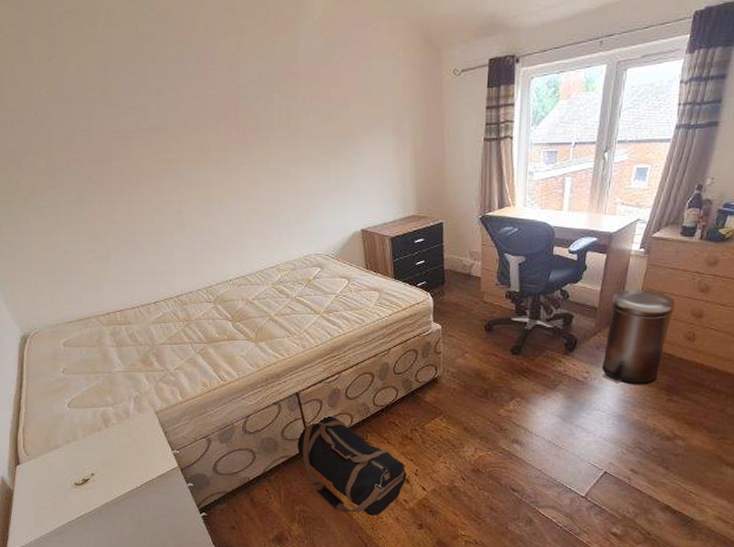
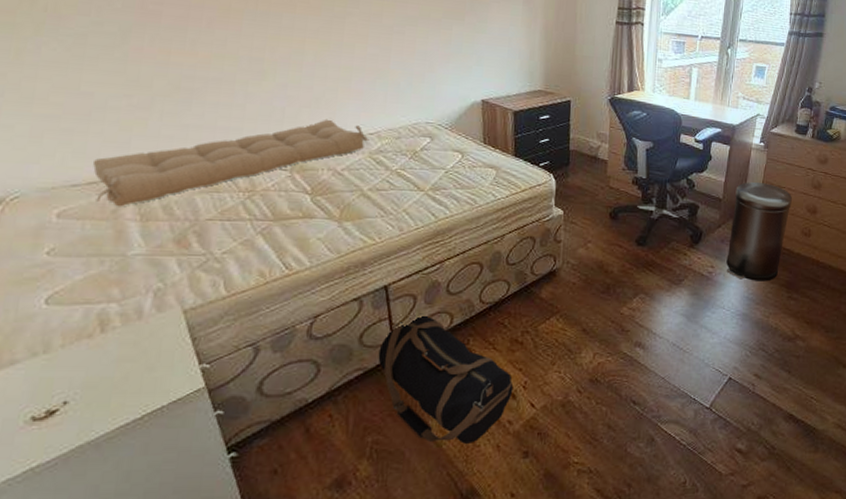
seat cushion: none [79,256,271,337] -> present [93,117,369,207]

